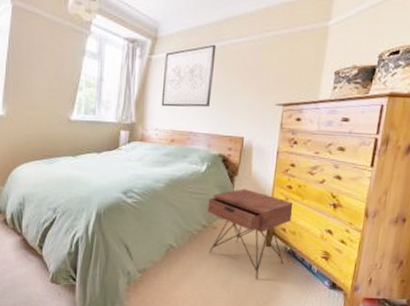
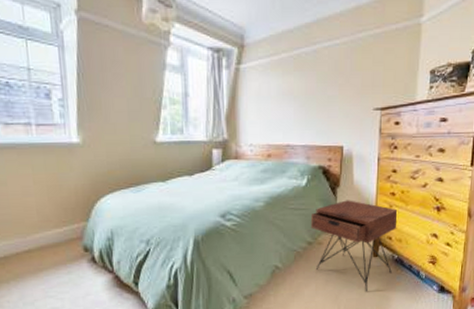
wall art: present [161,44,217,108] -> none [253,49,308,120]

